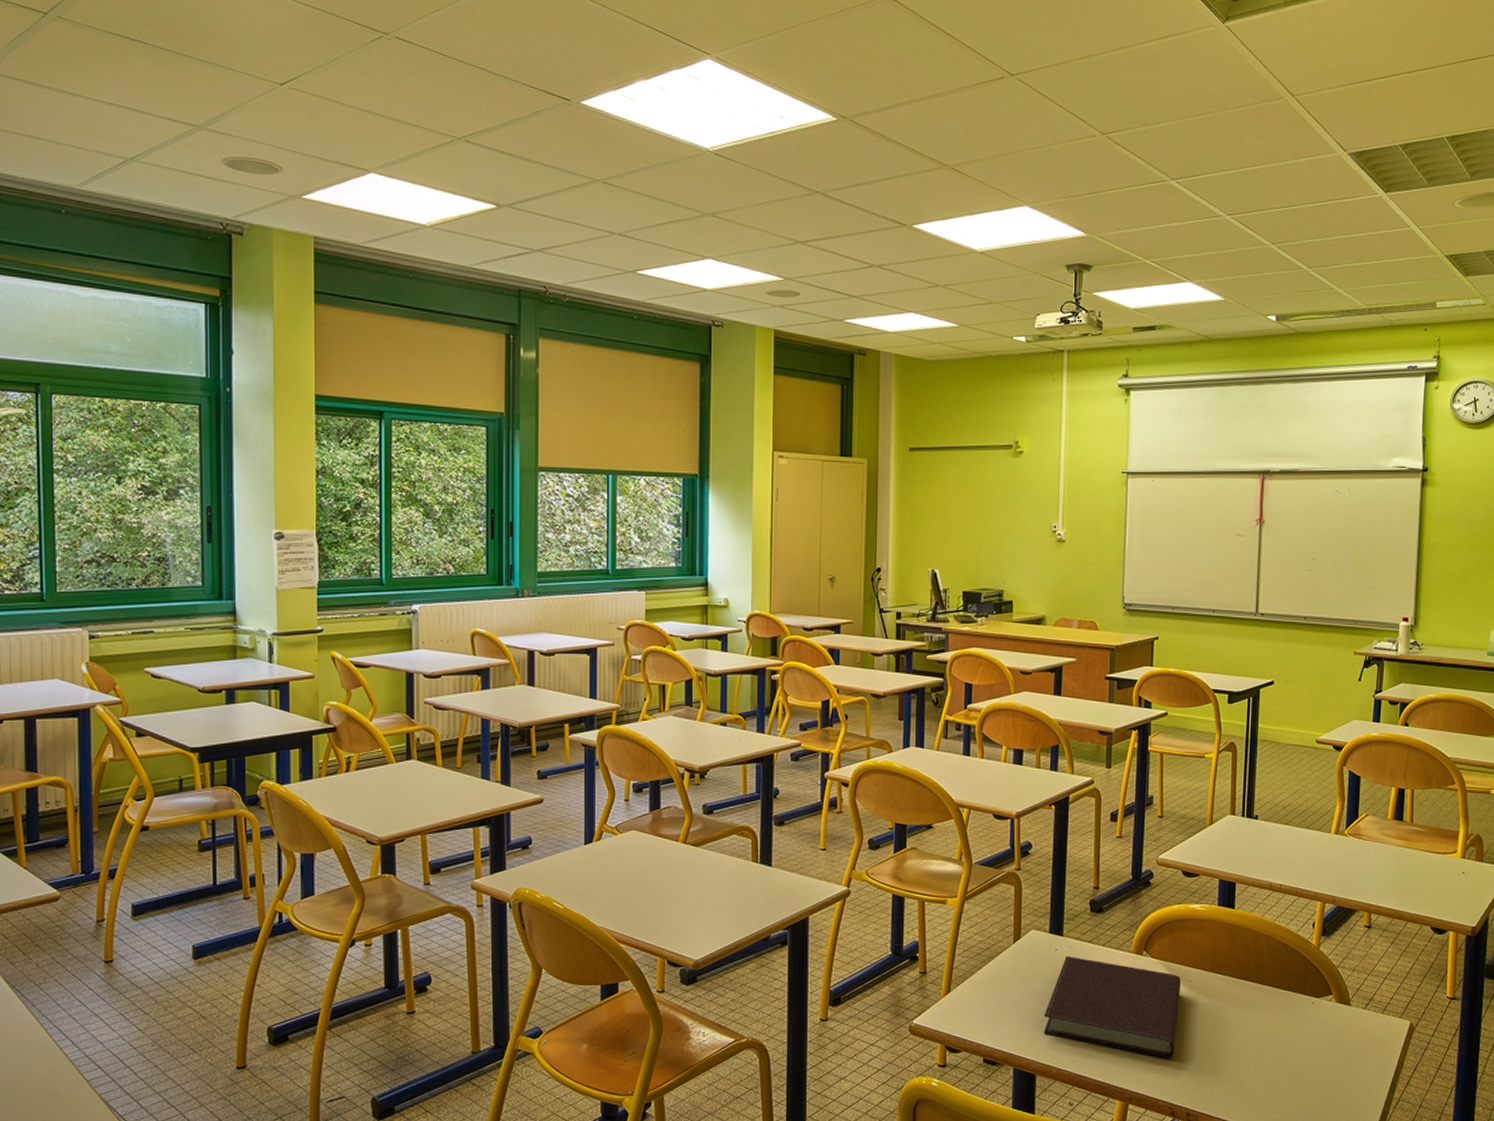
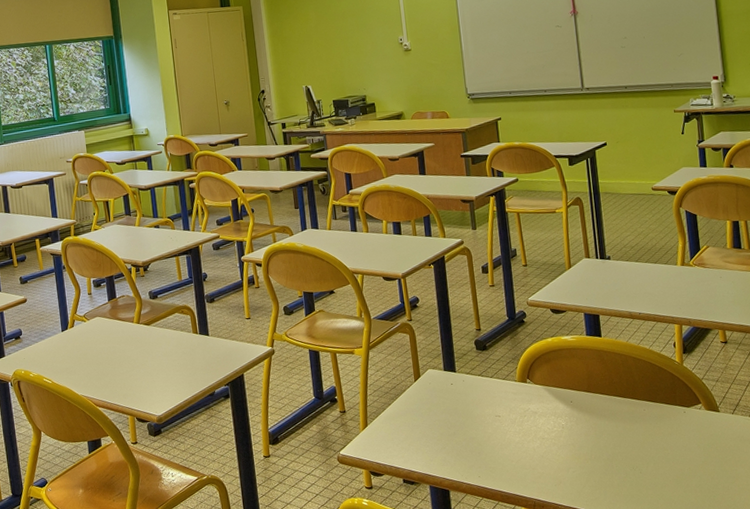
notebook: present [1043,956,1182,1059] -> none [449,388,567,469]

